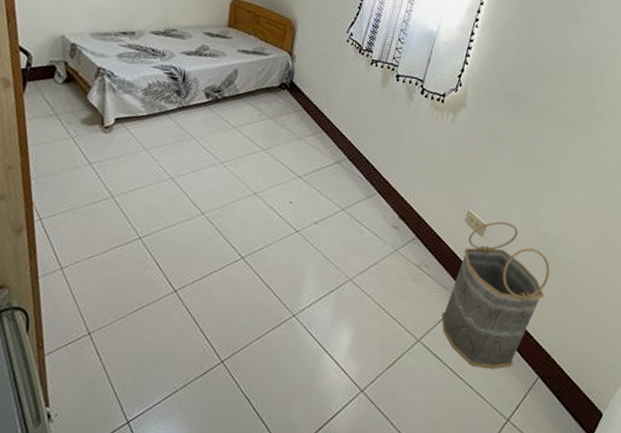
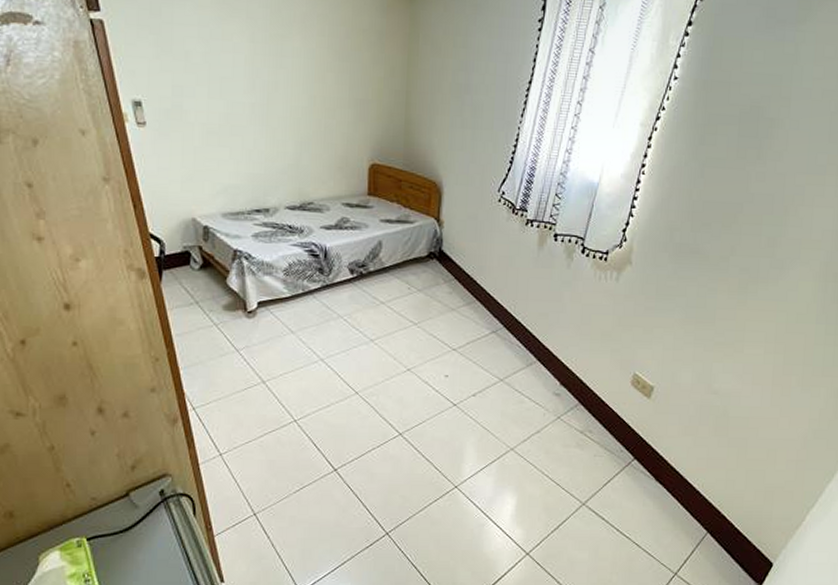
basket: present [441,221,550,370] -> none [607,382,721,528]

